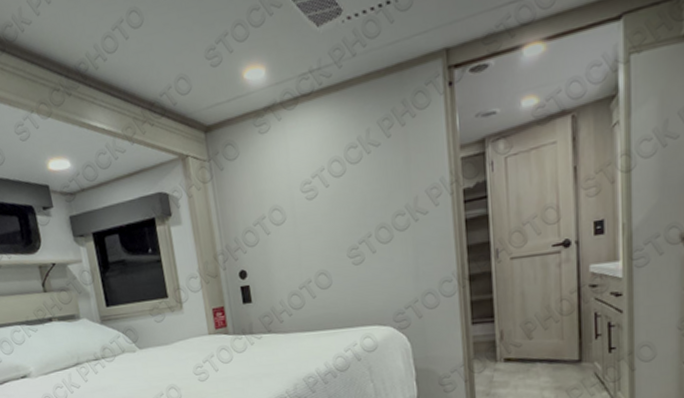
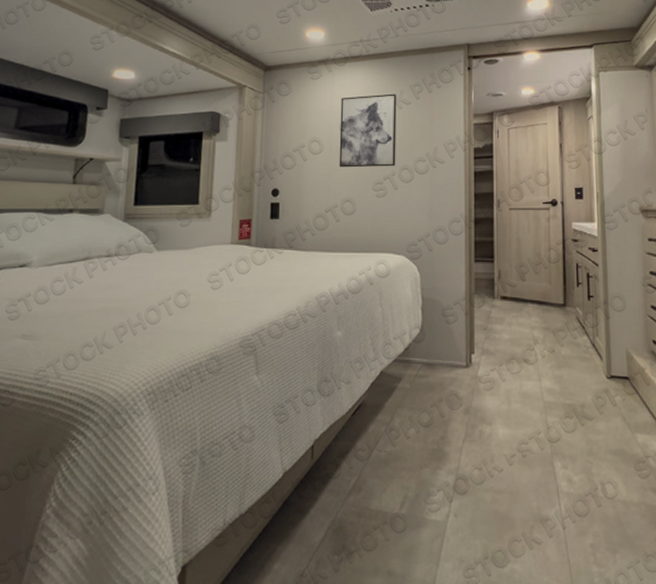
wall art: none [297,134,371,237] -> present [339,93,397,168]

